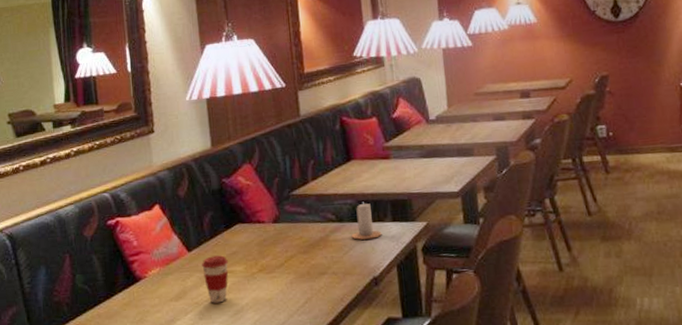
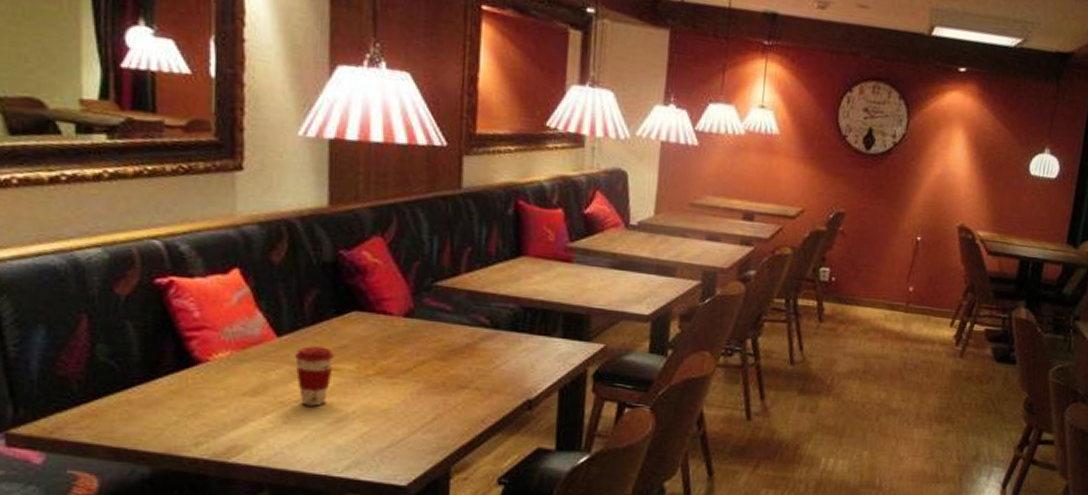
candle: present [351,201,382,241] -> none [507,309,547,355]

